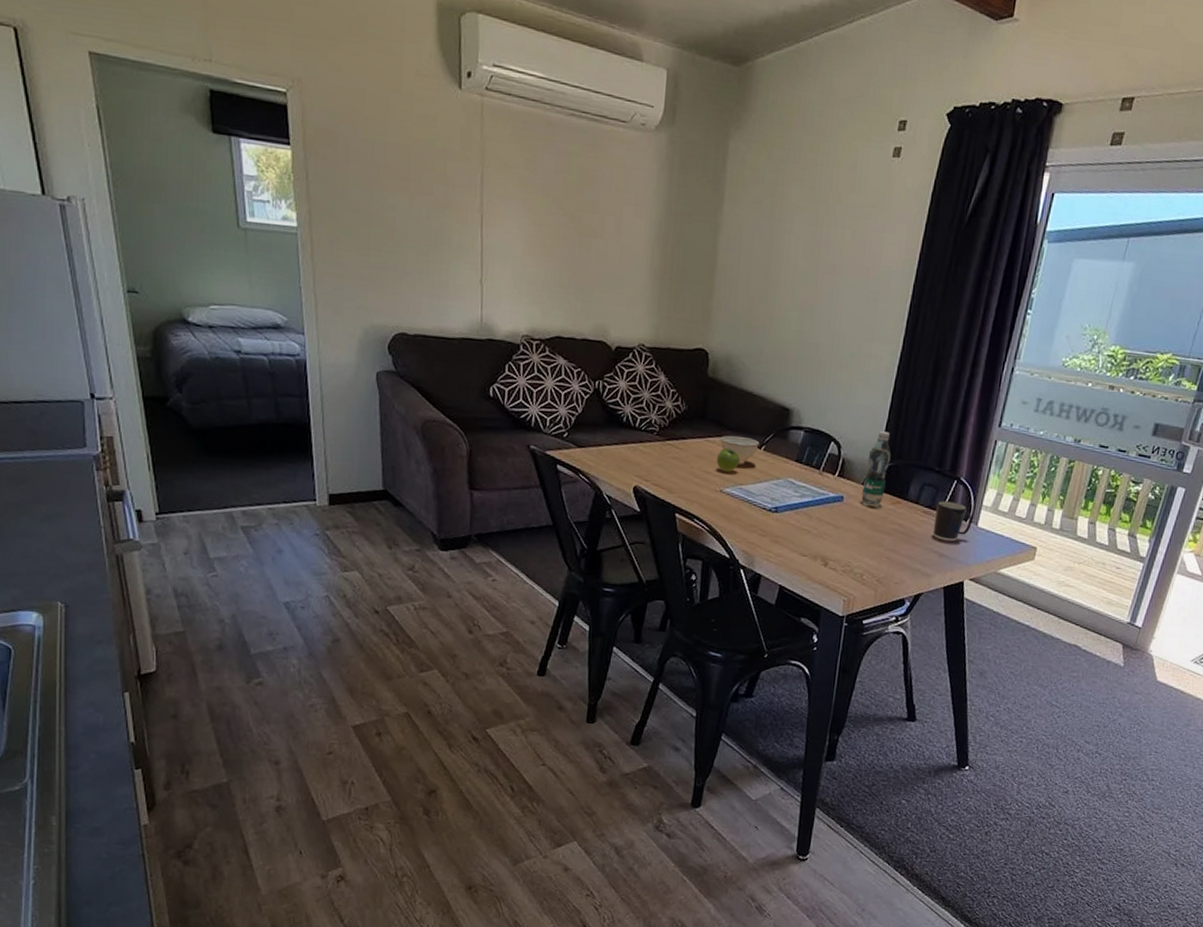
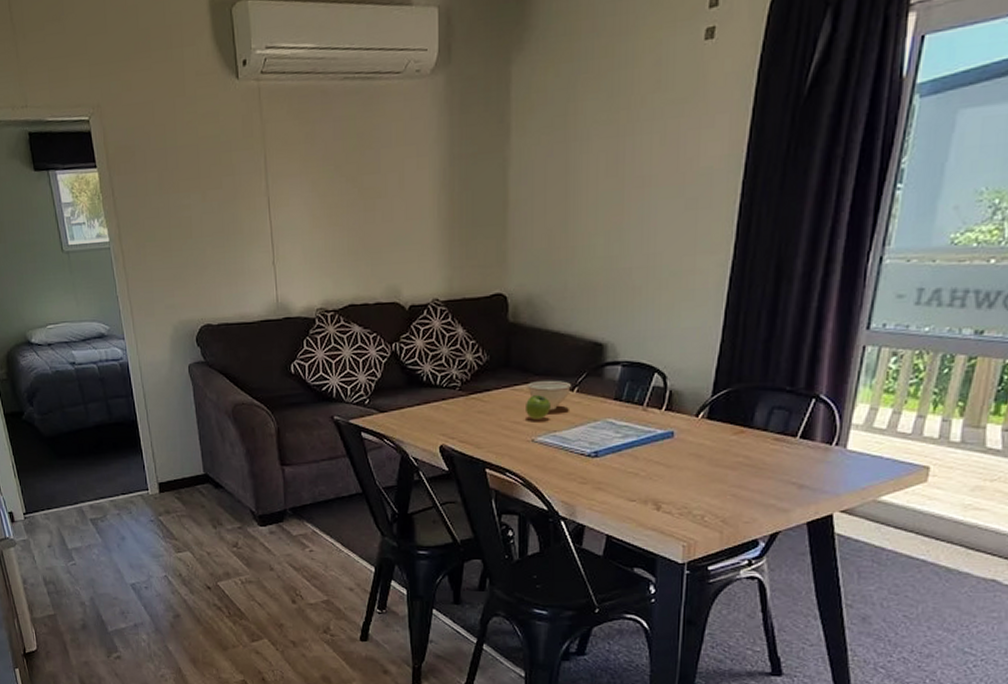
bottle: present [861,431,892,506] -> none [695,354,729,439]
mug: present [932,500,973,541] -> none [788,423,839,469]

